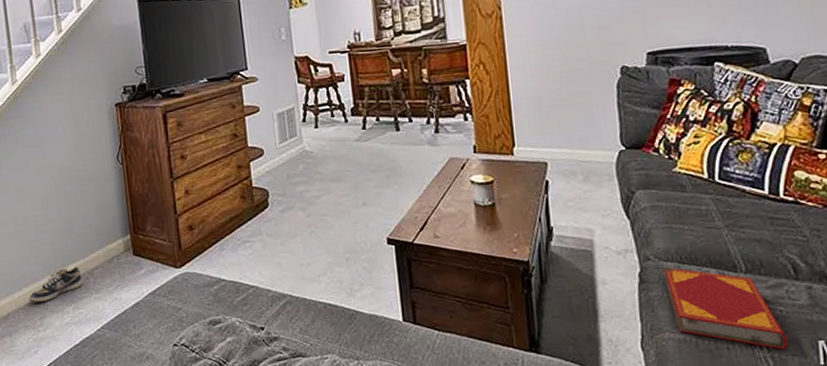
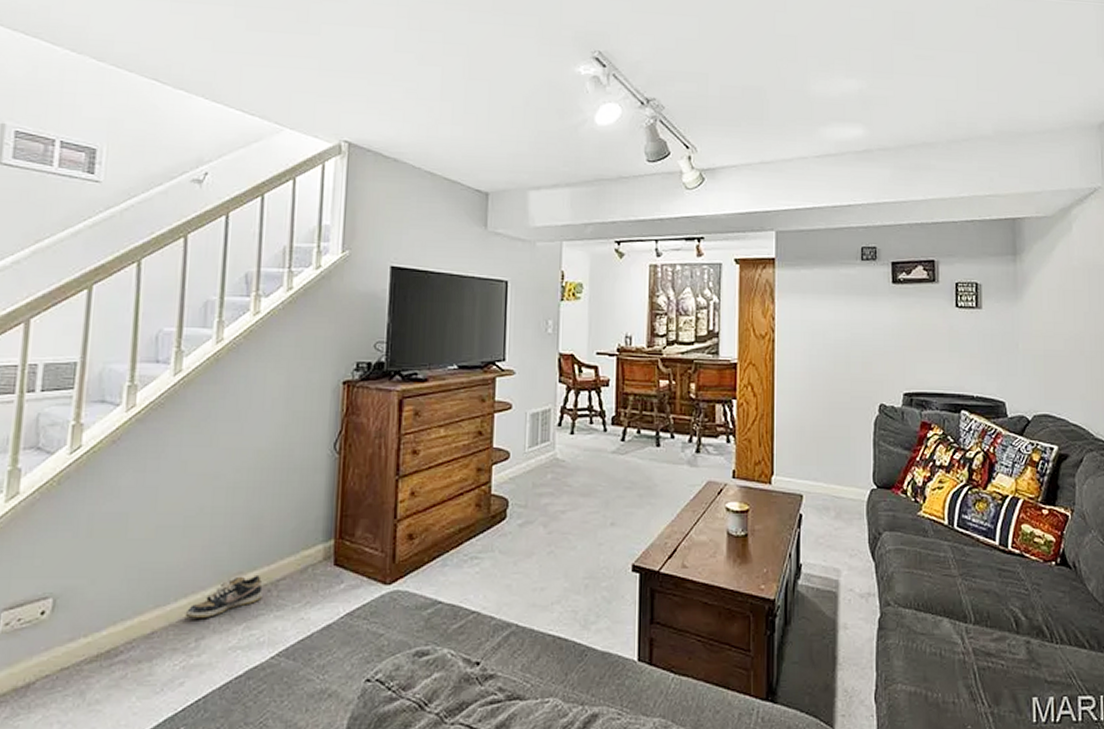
hardback book: present [663,267,787,350] -> none [901,614,1006,706]

